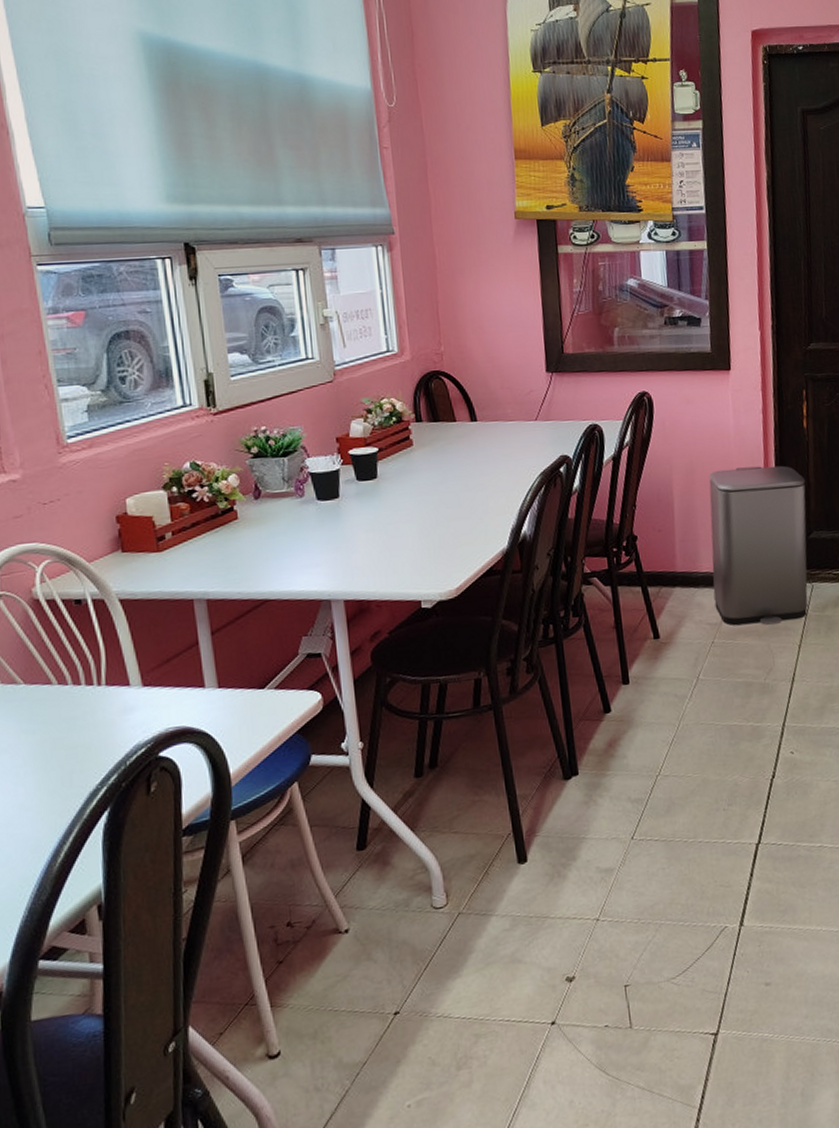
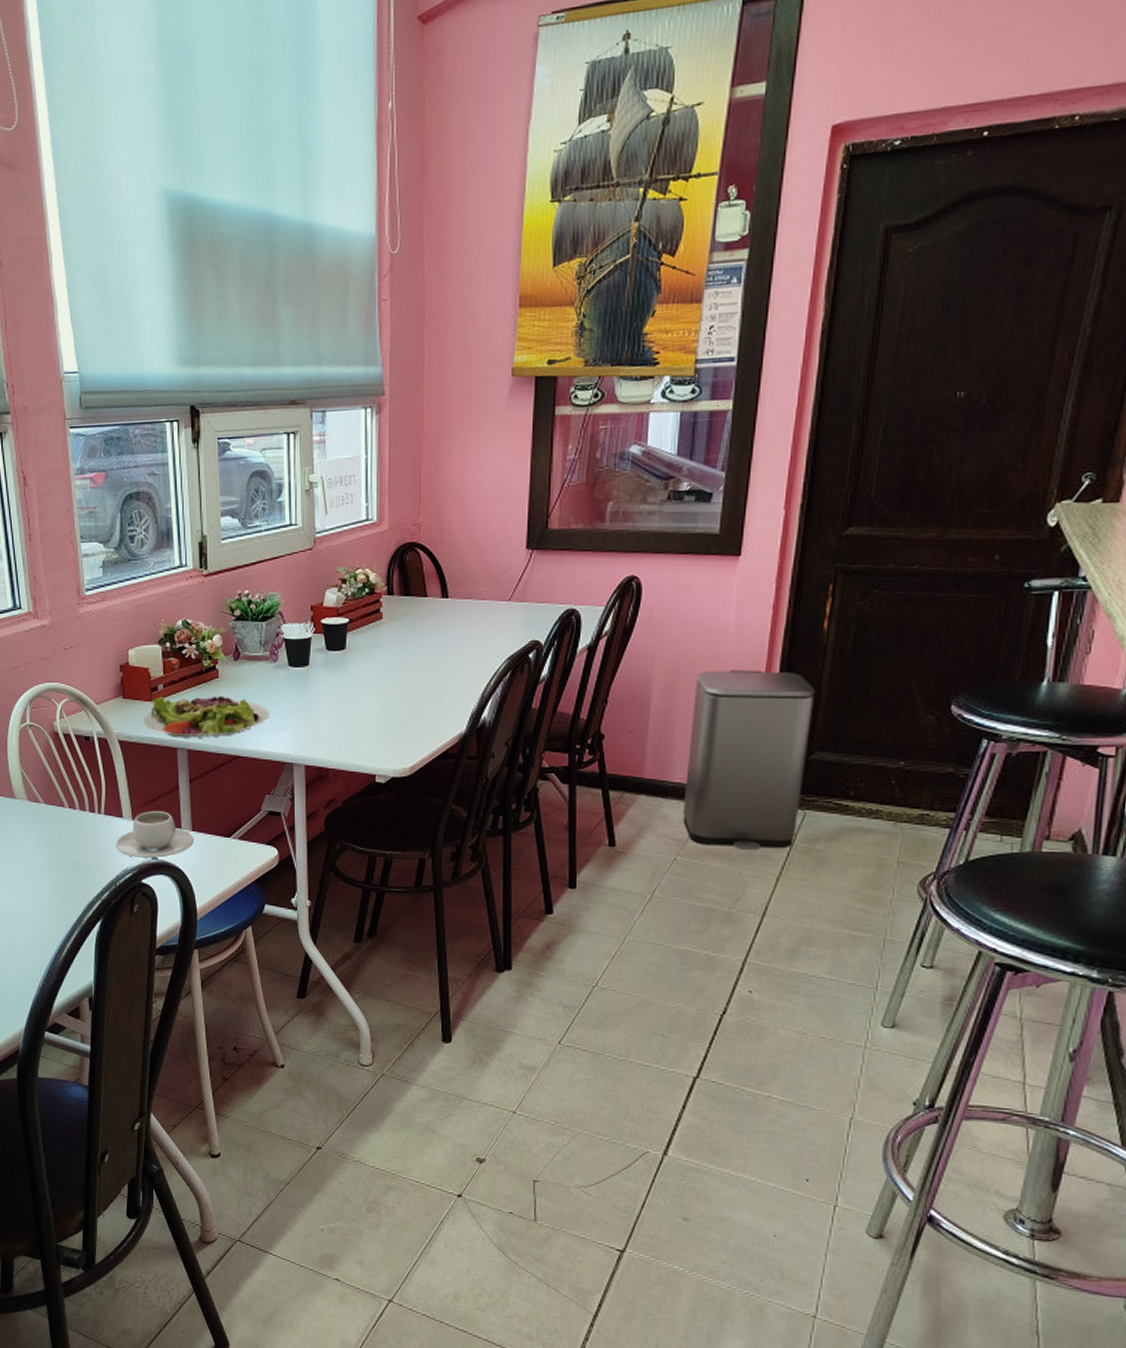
teacup: none [122,671,221,729] -> present [115,811,194,858]
salad plate: none [150,537,300,589] -> present [144,695,270,738]

